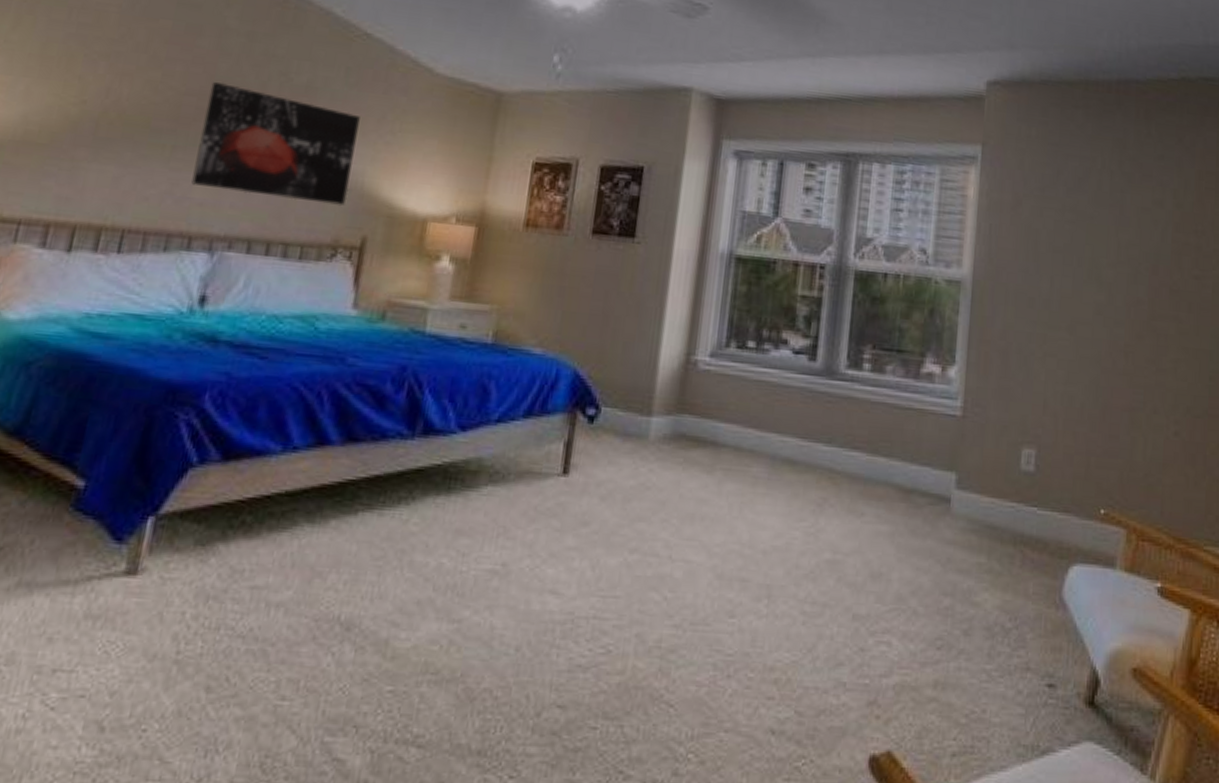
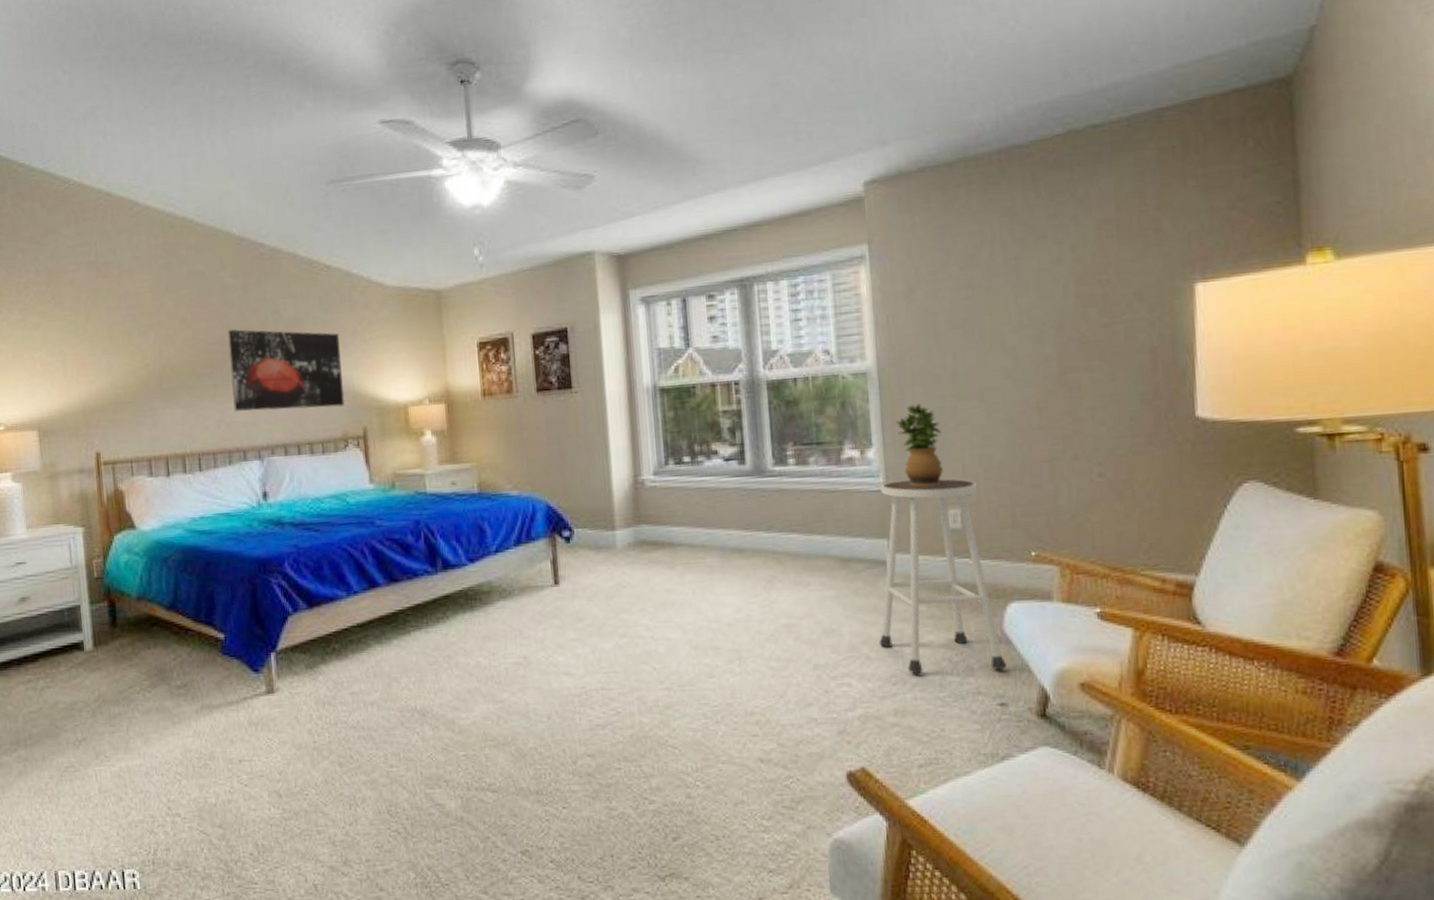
stool: none [929,407,1060,643] -> present [879,478,1006,674]
potted plant: none [984,324,1028,420] -> present [896,404,943,487]

